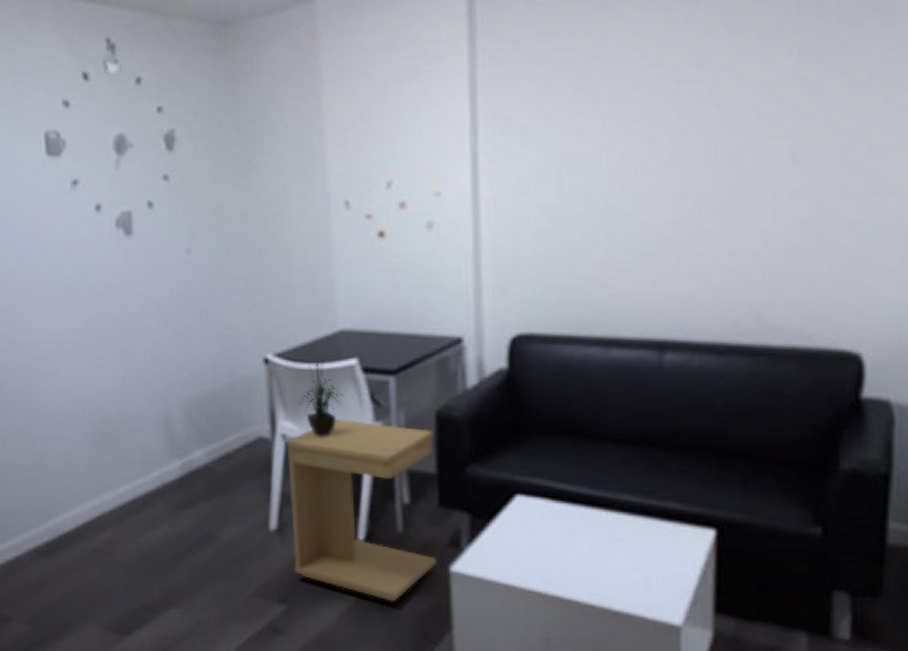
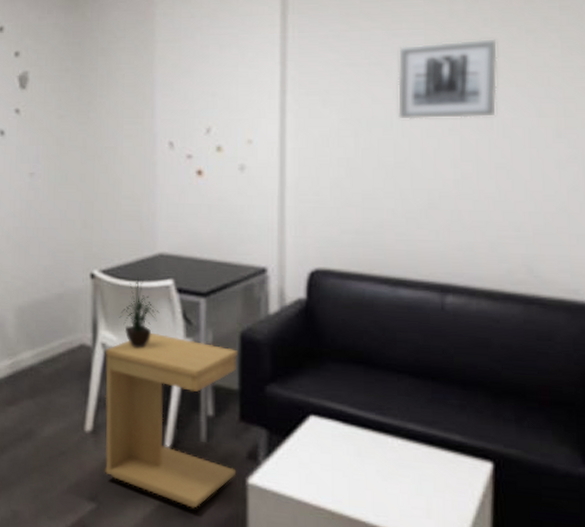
wall art: none [606,49,724,154] -> present [397,37,499,119]

